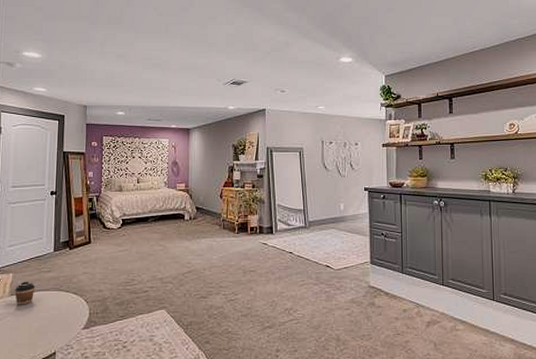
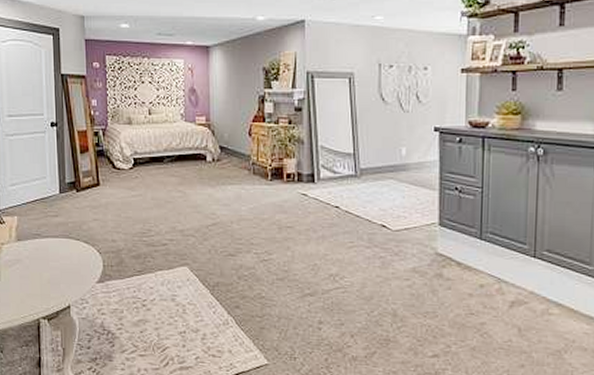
coffee cup: present [15,281,36,305] -> none [21,225,43,252]

